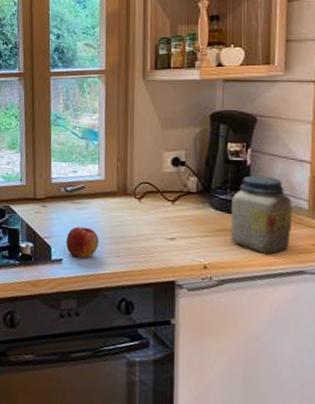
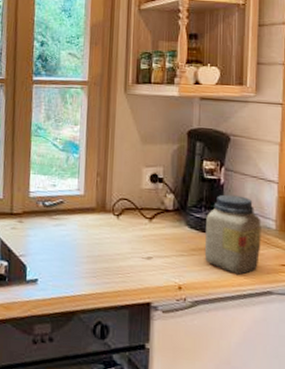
apple: present [66,226,100,259] -> none [42,244,77,280]

